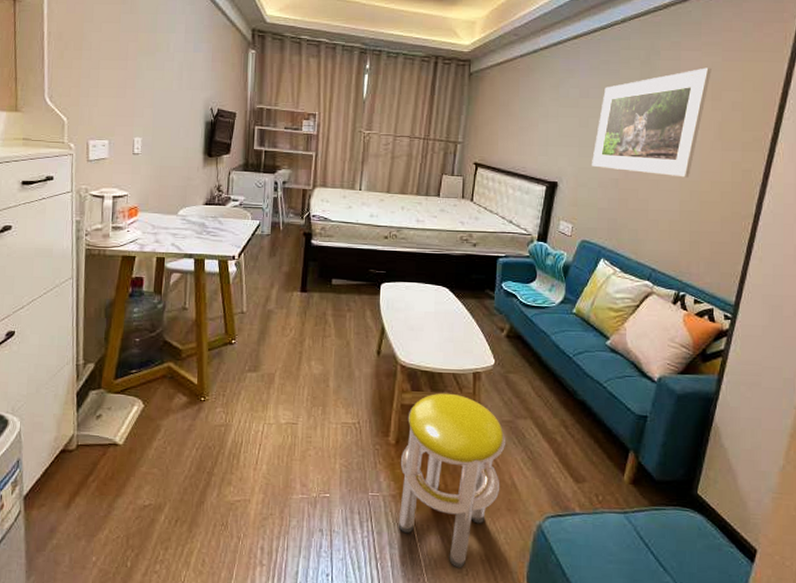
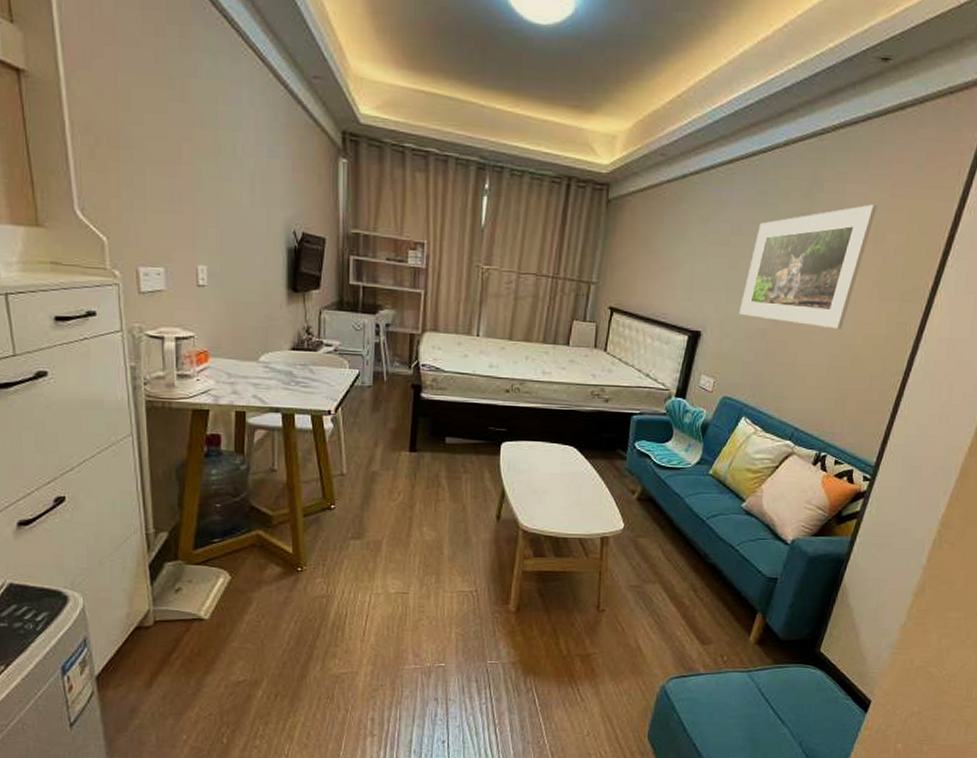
stool: present [398,393,505,568] -> none [518,558,632,730]

